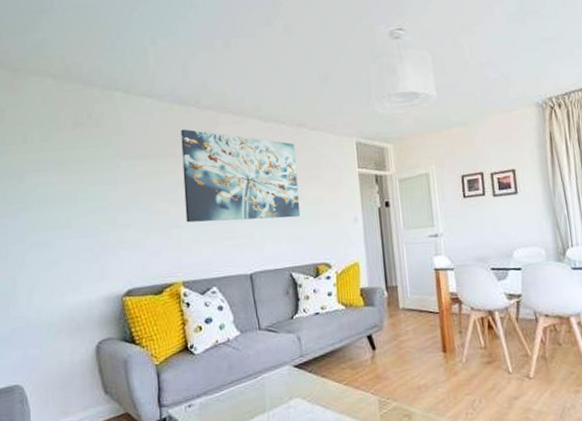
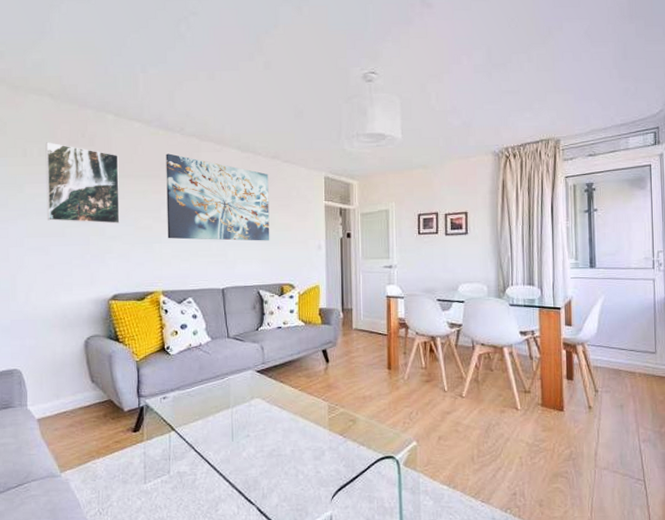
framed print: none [48,126,132,212] -> present [45,142,120,225]

